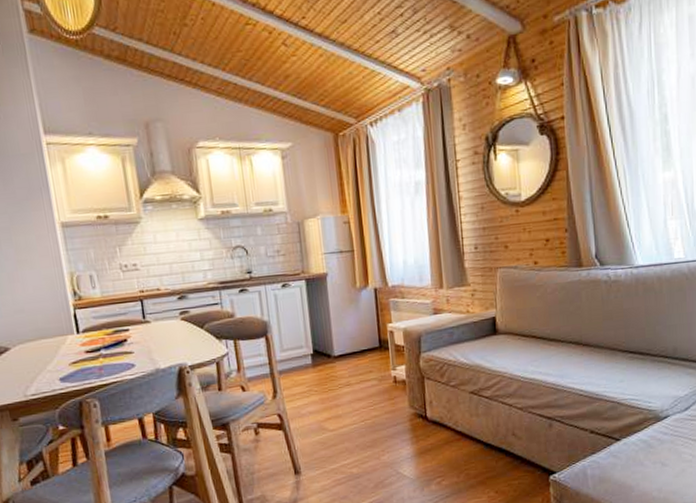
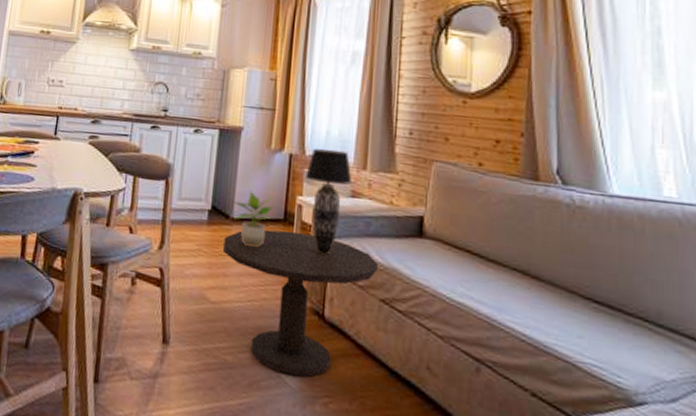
side table: none [330,353,464,470] -> present [223,229,378,377]
potted plant: none [331,329,369,377] -> present [232,192,274,248]
table lamp: none [391,276,433,368] -> present [305,149,352,255]

